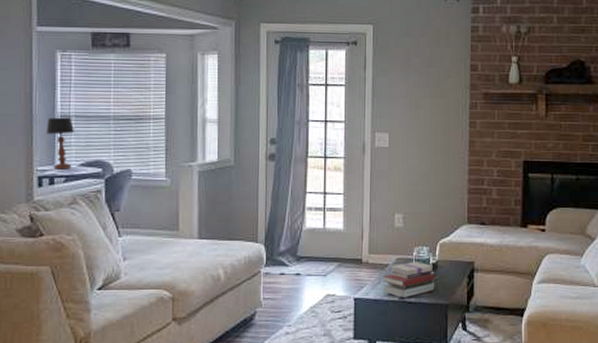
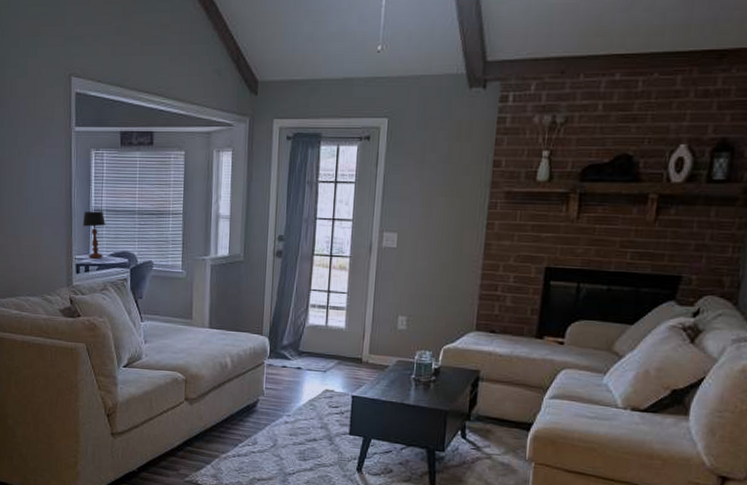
books: present [382,261,435,297] -> none [381,364,436,400]

